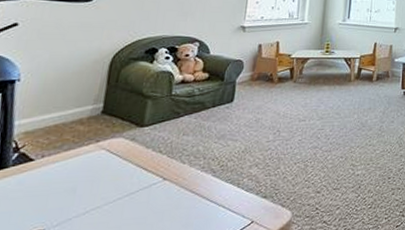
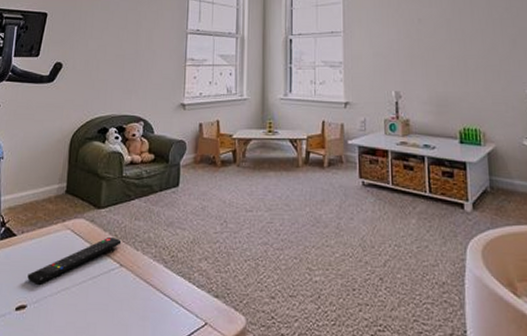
remote control: none [46,153,167,208] -> present [27,236,122,285]

